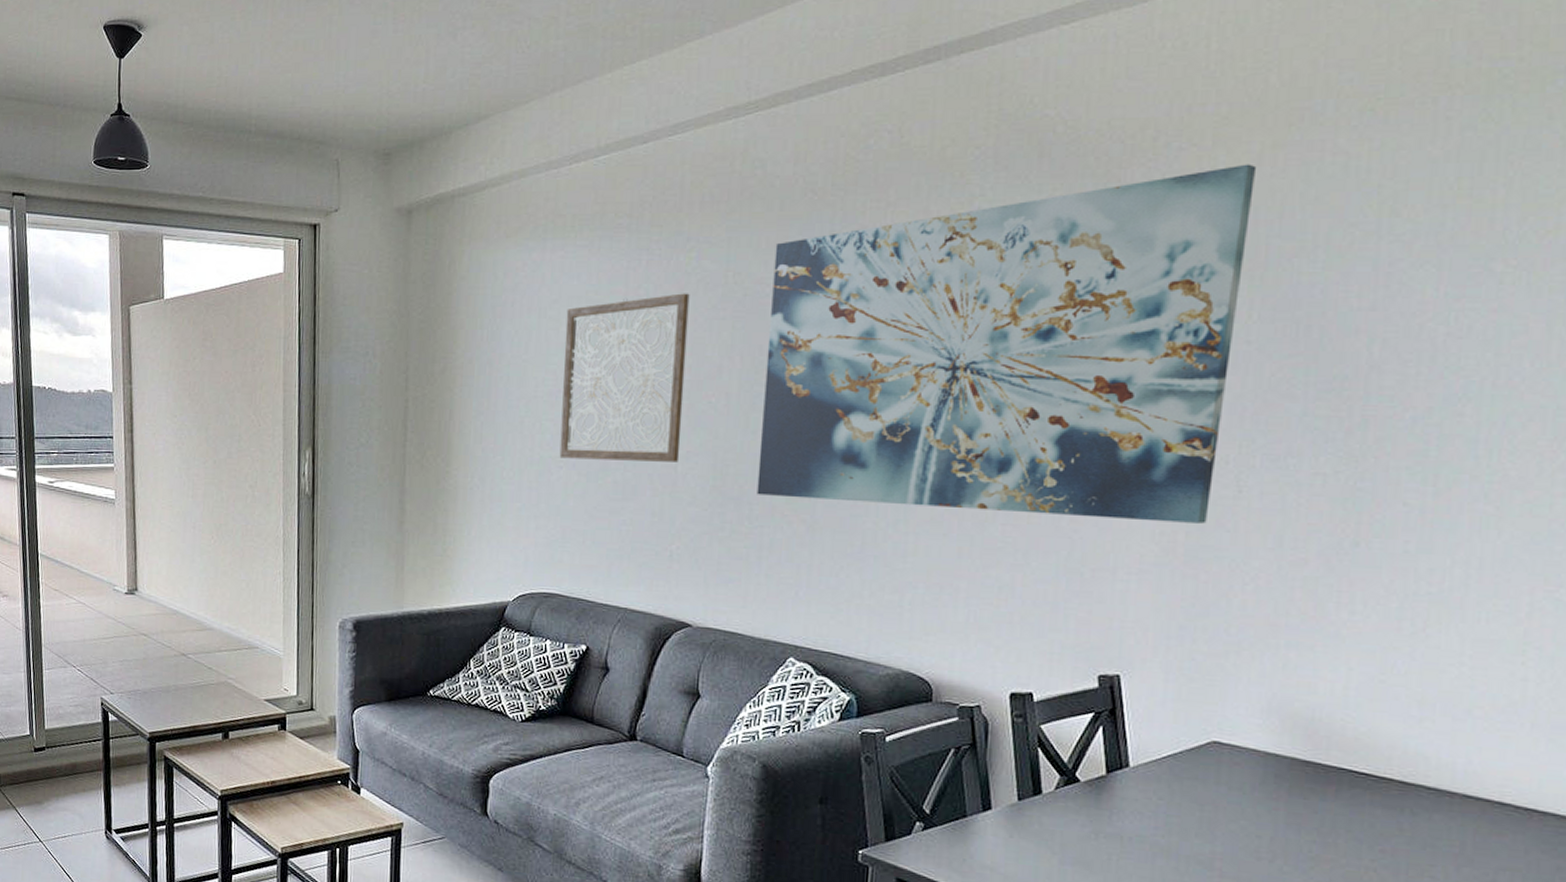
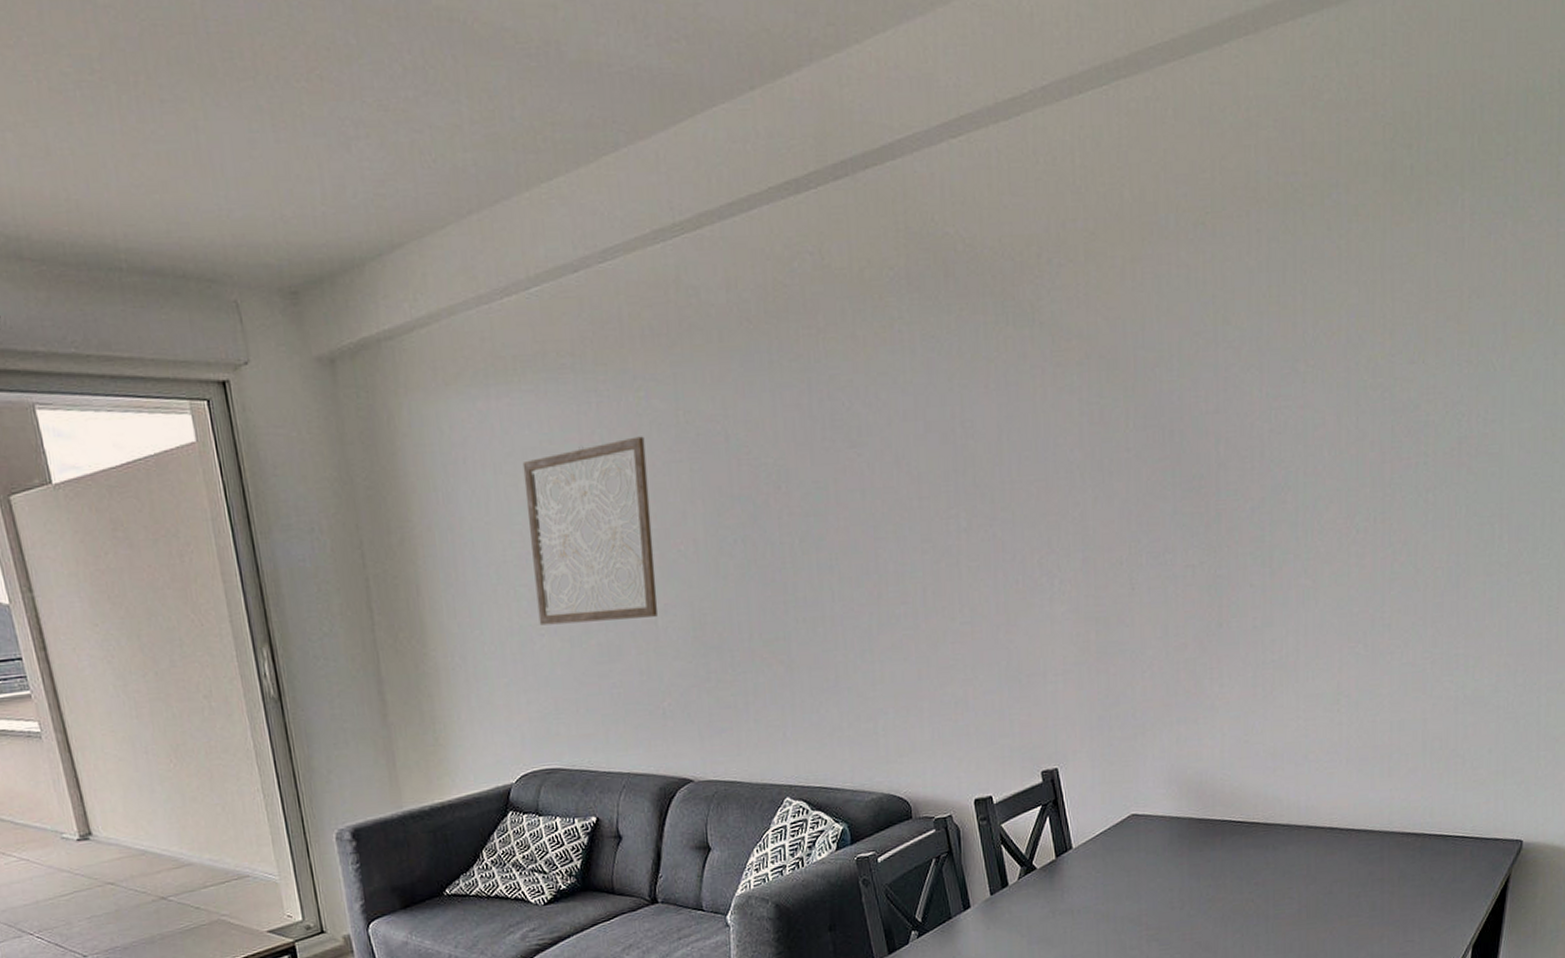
wall art: present [756,164,1257,524] -> none [720,278,1121,641]

